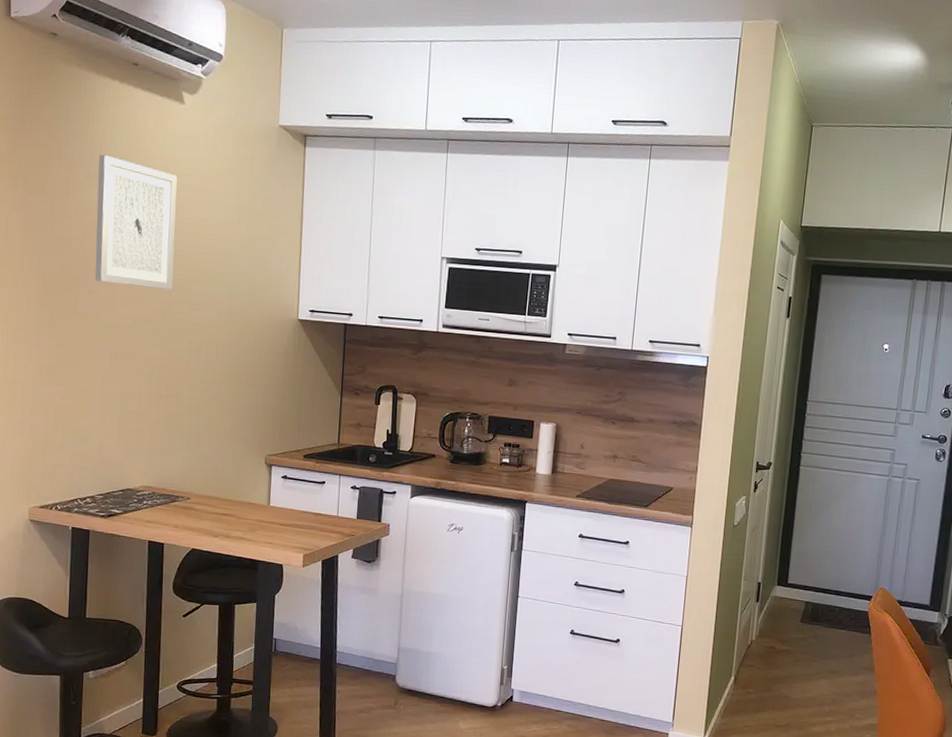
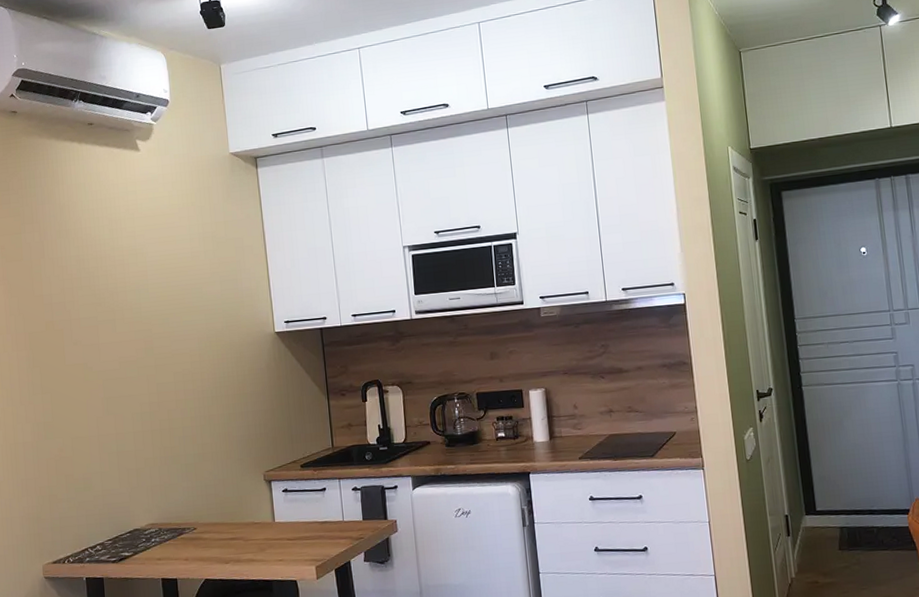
wall art: present [94,154,177,291] -> none [67,211,152,332]

